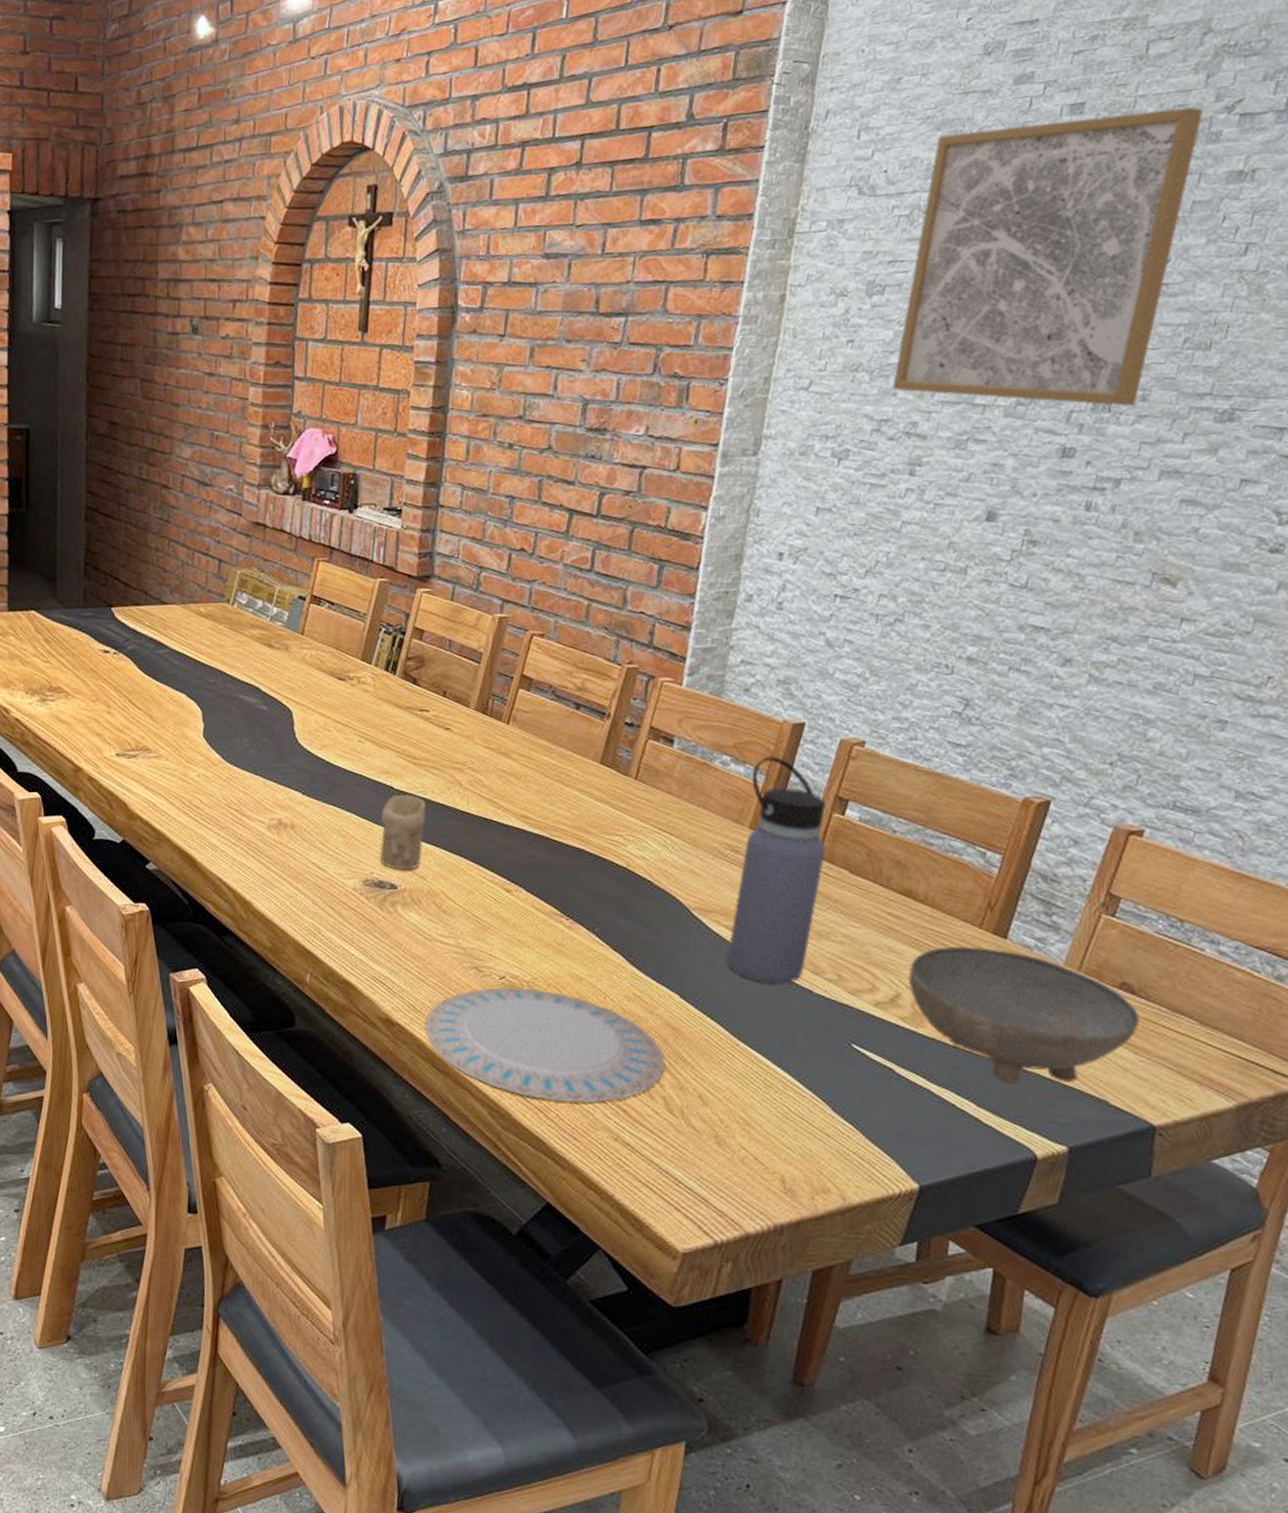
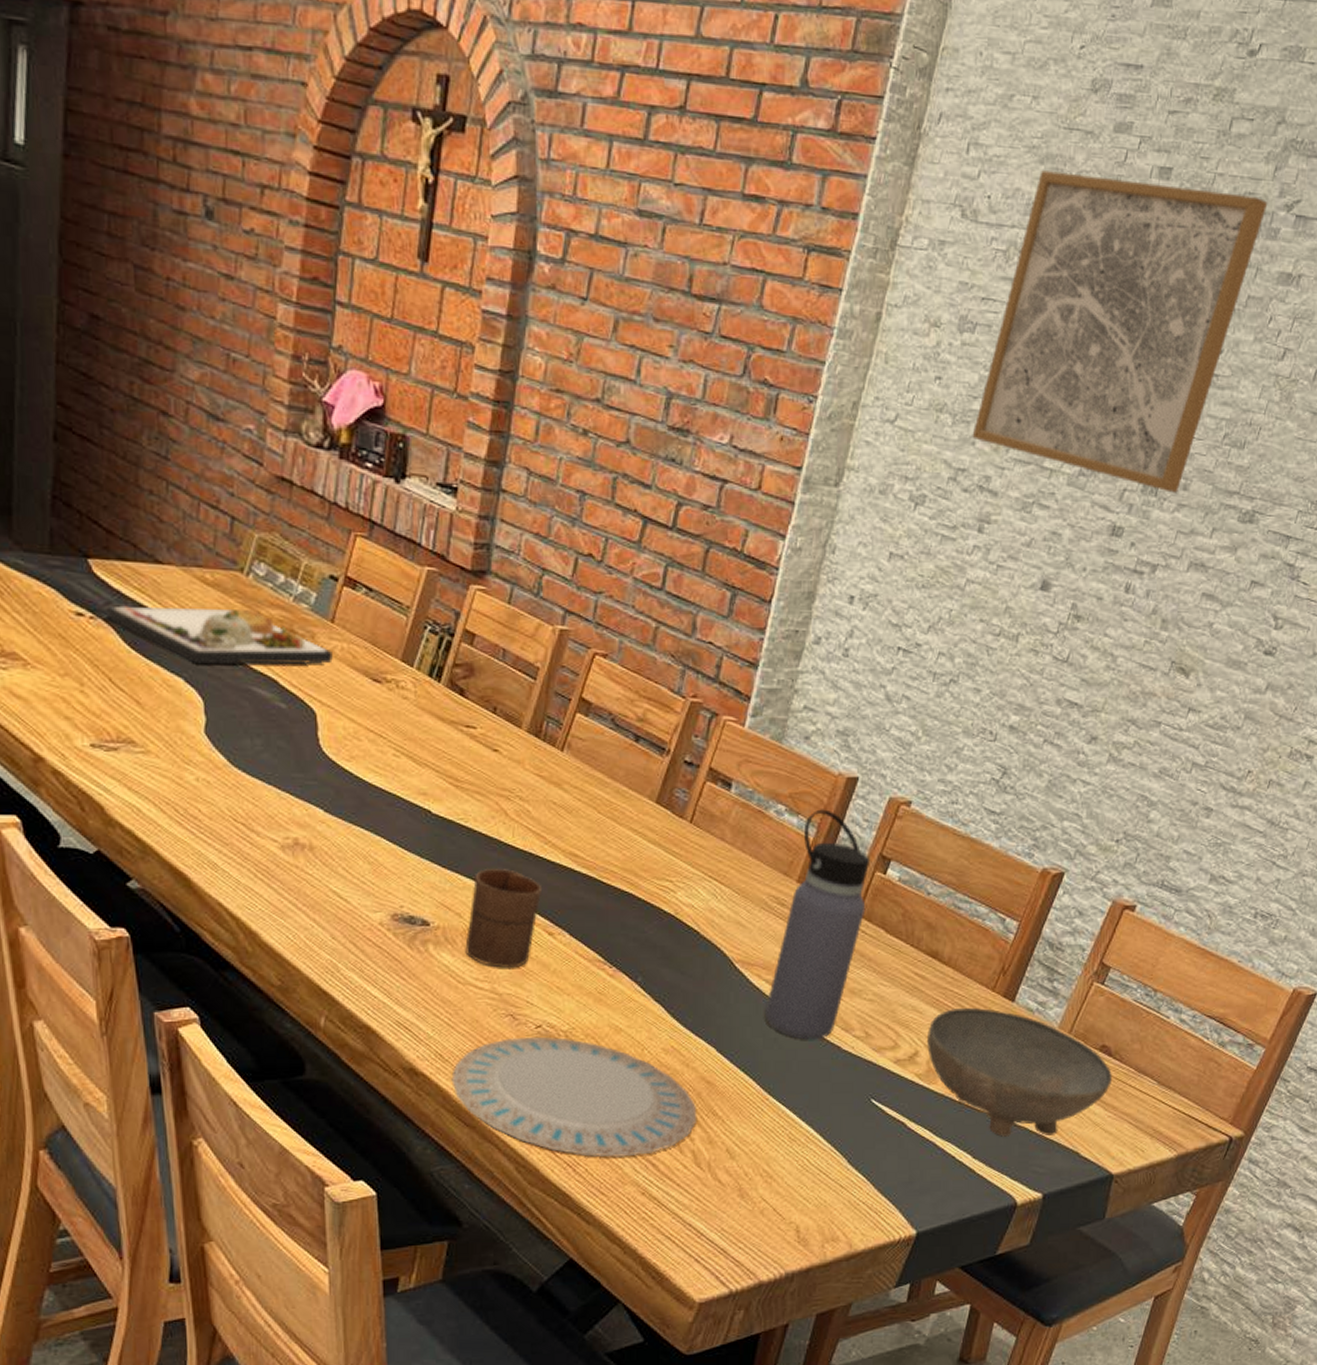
dinner plate: none [126,632,304,682] -> present [106,605,333,665]
candle: present [380,794,426,870] -> none [412,819,466,905]
cup: none [430,834,498,924] -> present [465,869,543,968]

